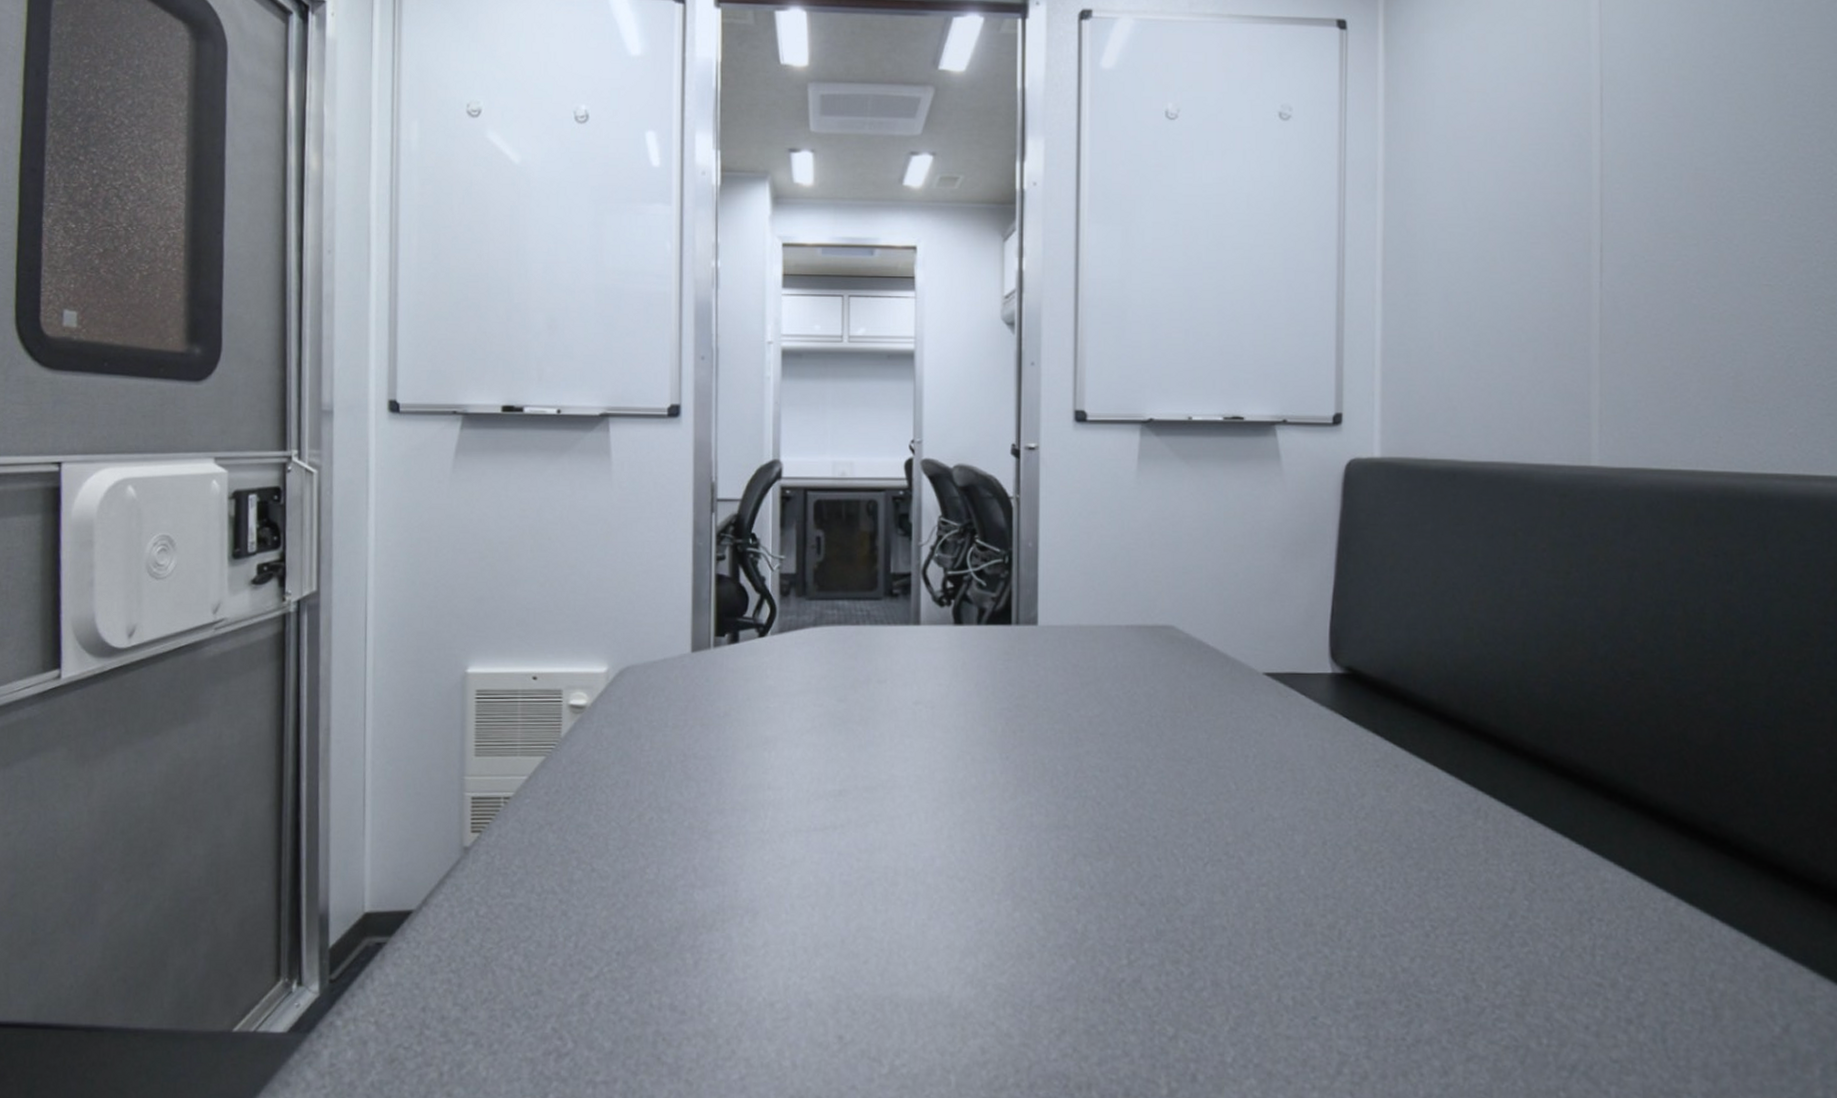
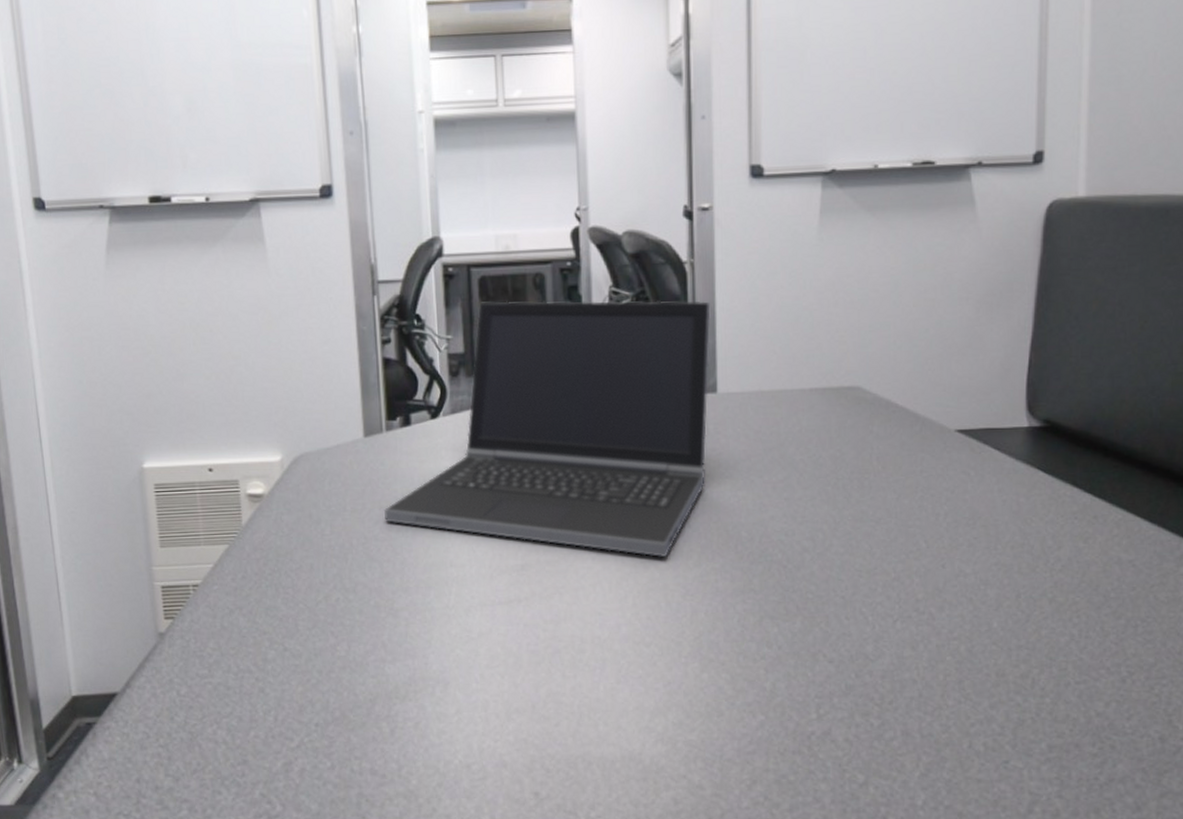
laptop computer: none [705,525,1034,788] -> present [383,300,711,557]

